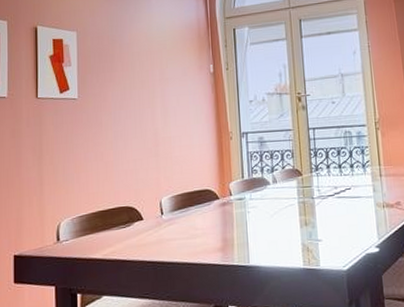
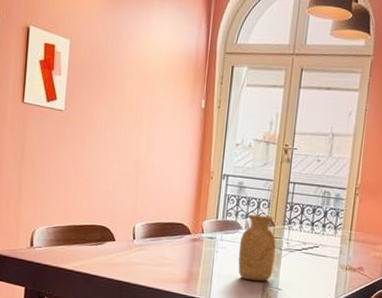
vase: none [270,165,309,237] -> present [238,214,276,282]

